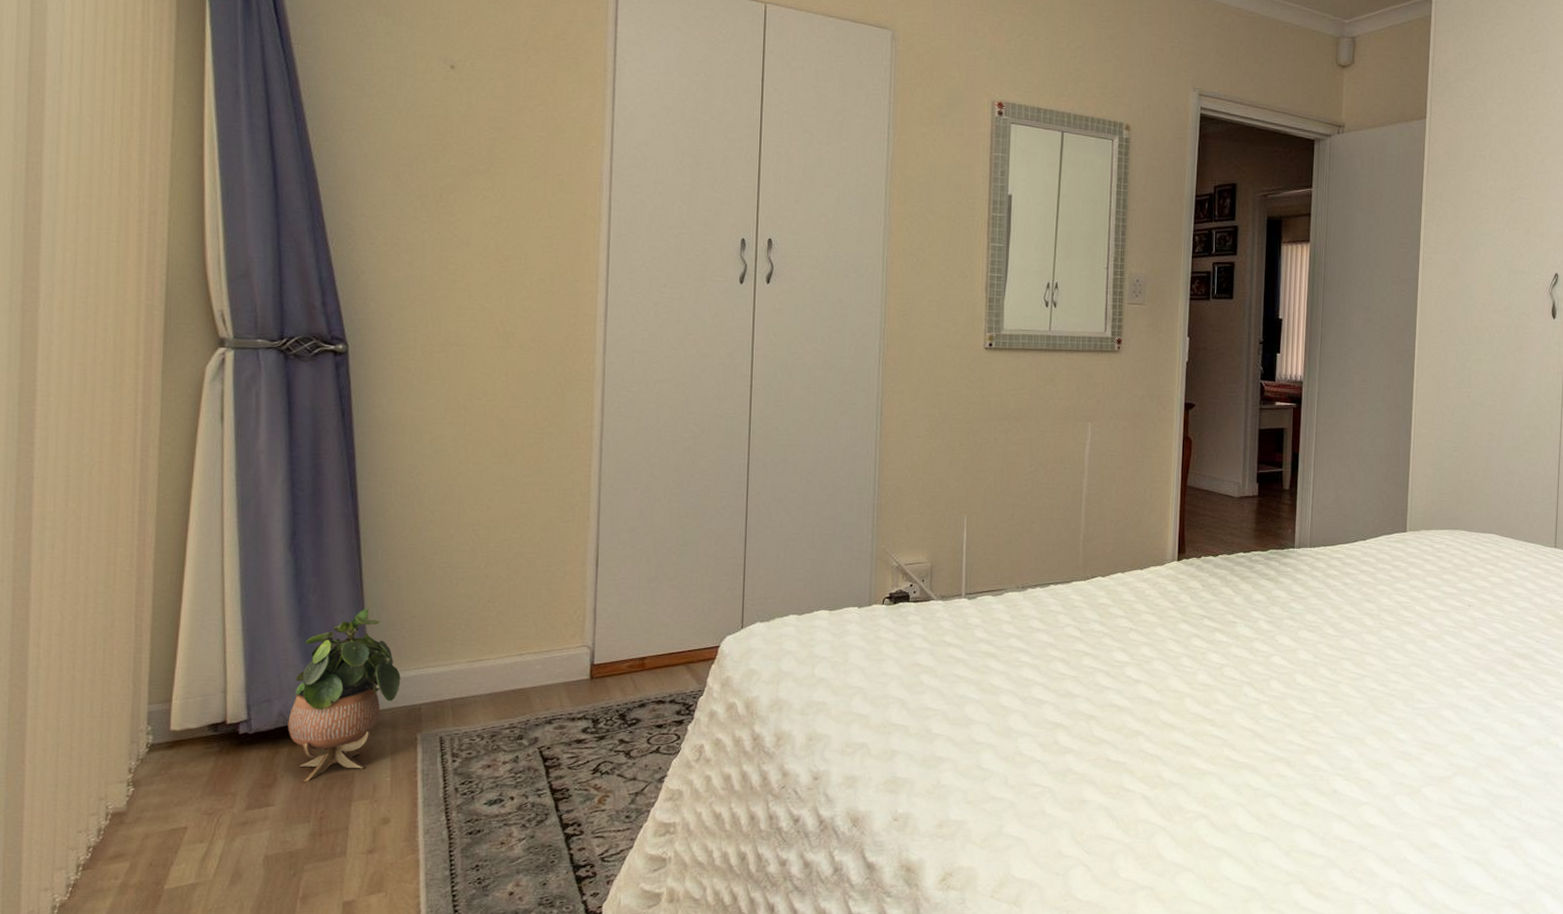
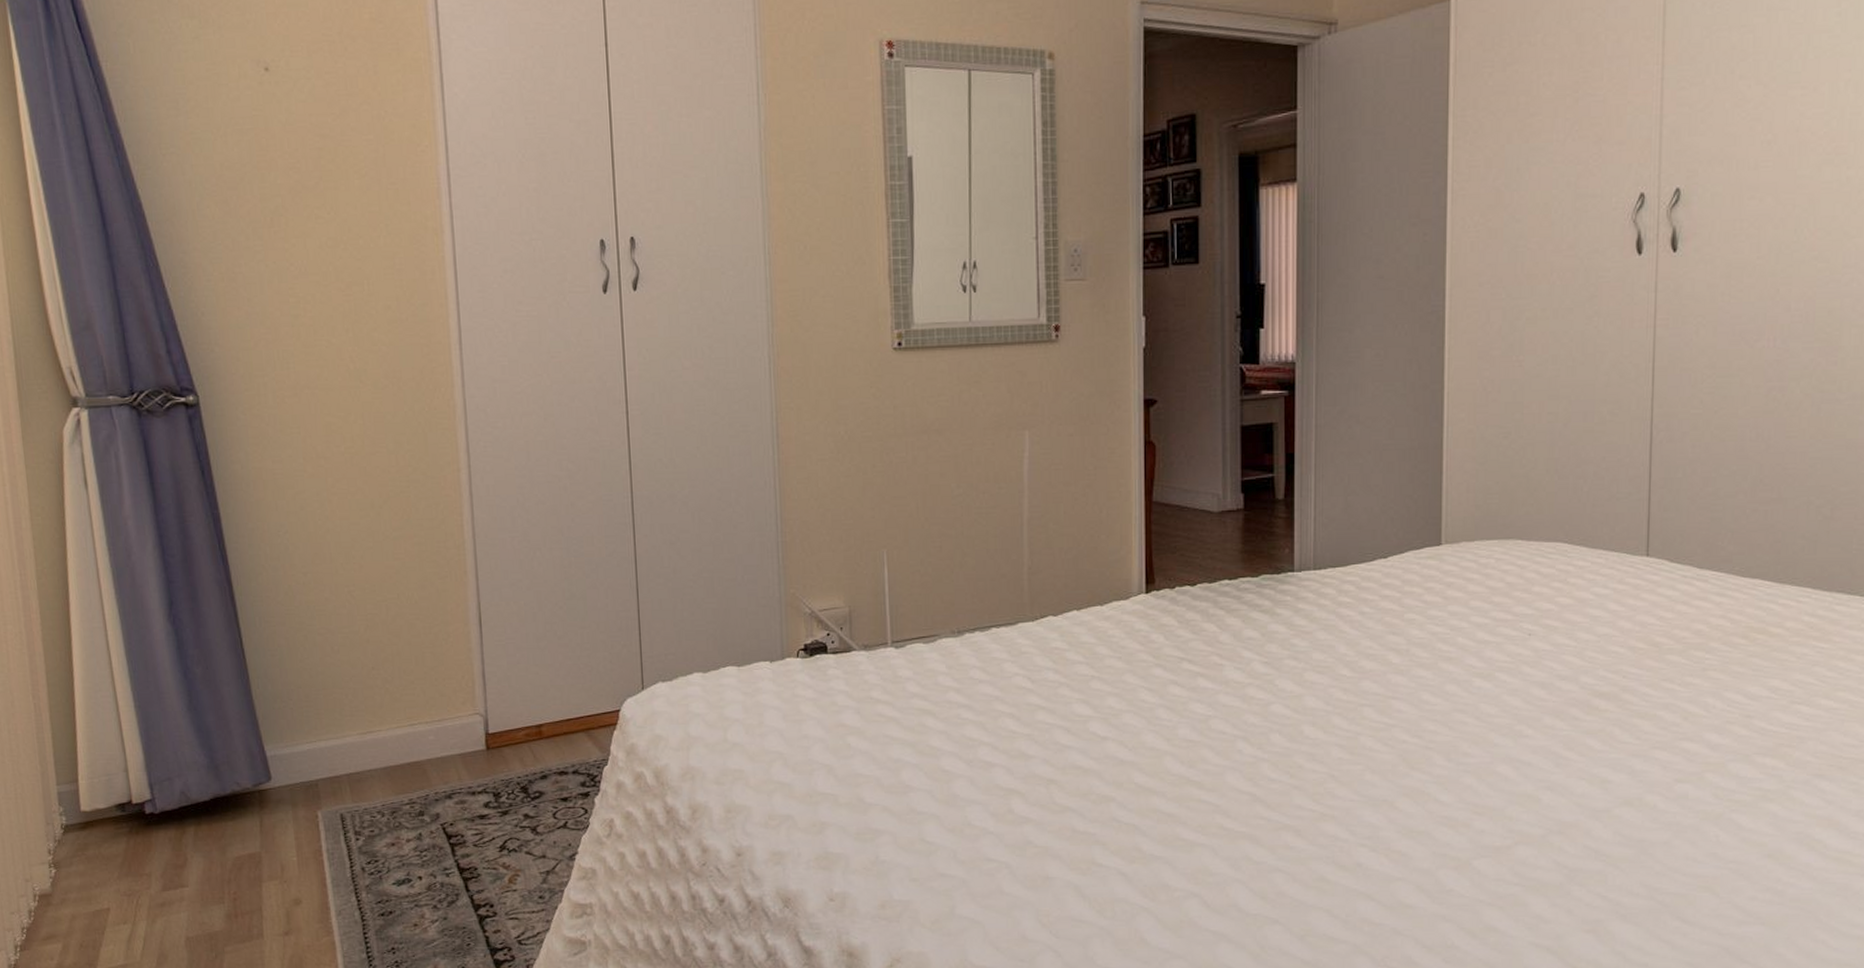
potted plant: present [288,609,401,782] -> none [190,680,295,863]

